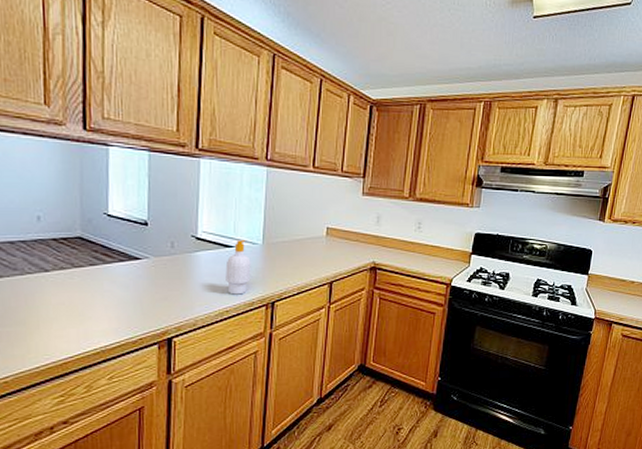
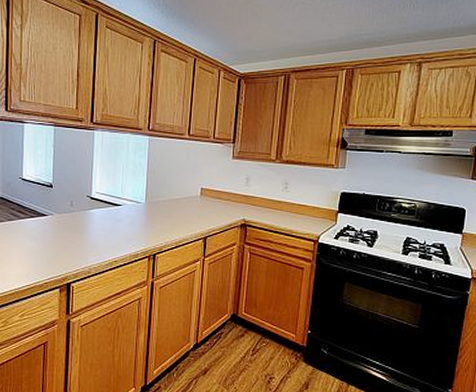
soap bottle: present [225,240,251,295] -> none [114,200,136,247]

